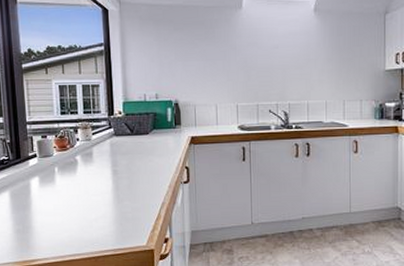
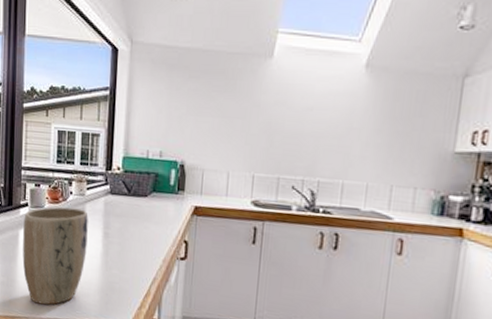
plant pot: none [33,153,98,244] -> present [22,206,88,305]

